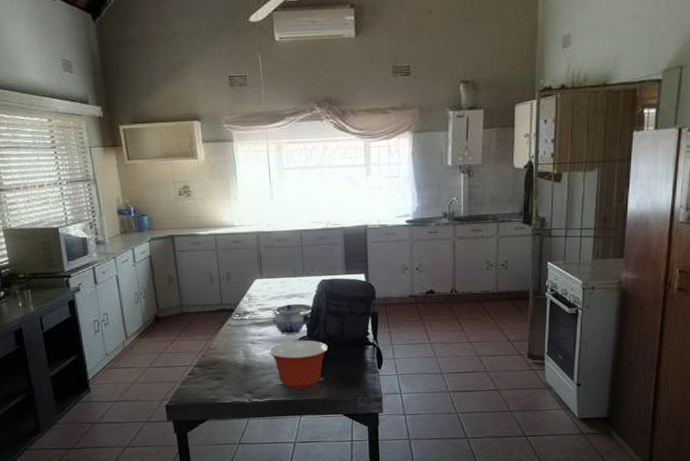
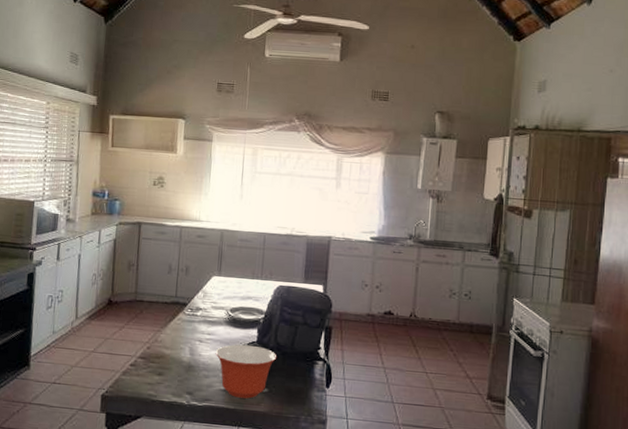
teapot: present [275,304,305,335] -> none [226,306,257,338]

